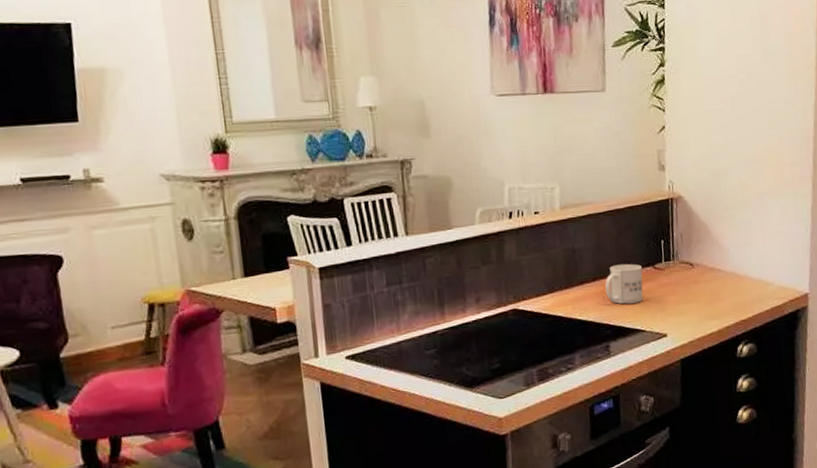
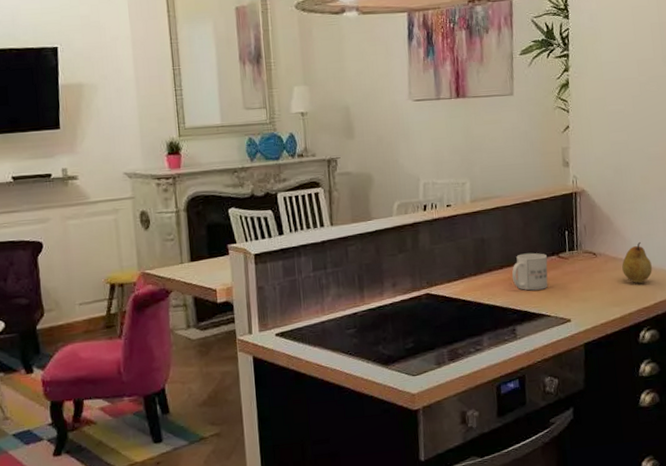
fruit: none [719,251,751,295] -> present [622,241,652,283]

